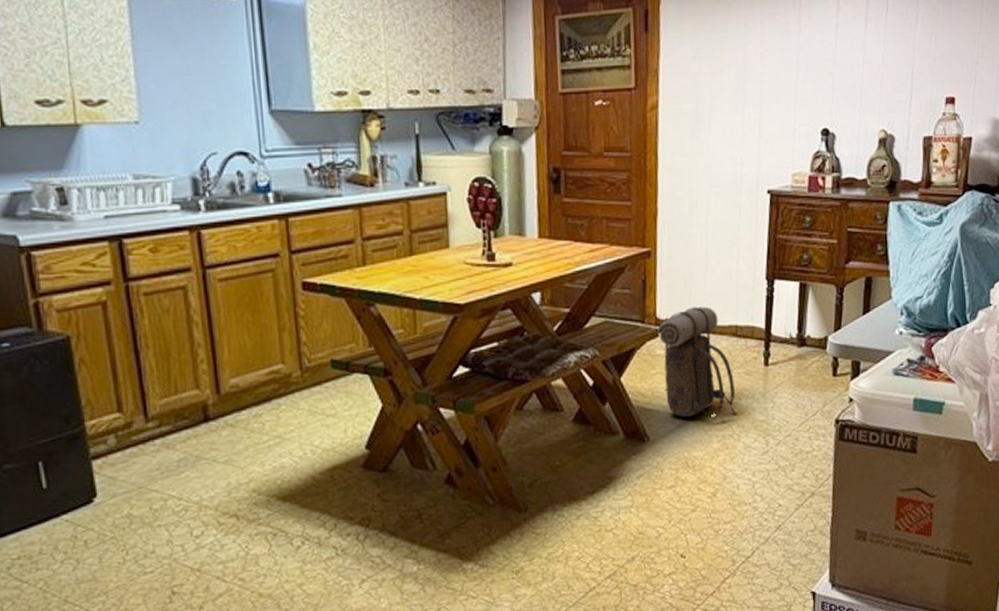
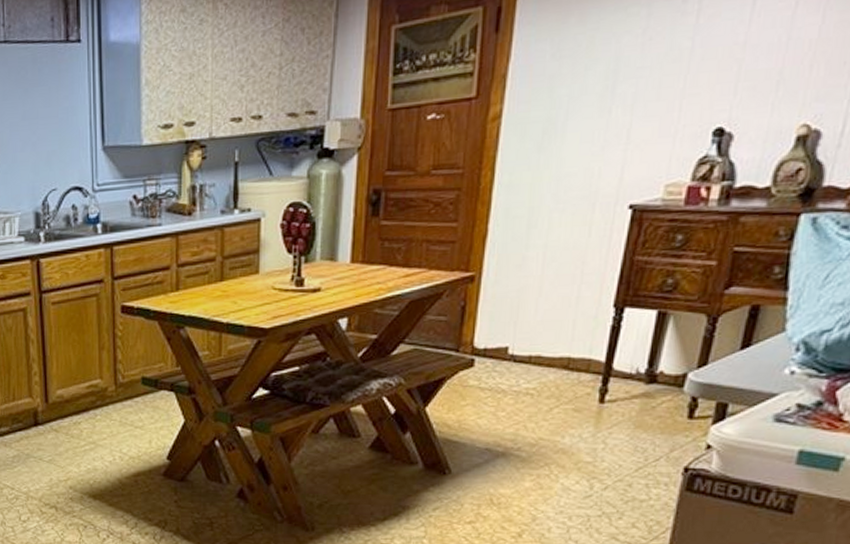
backpack: present [656,306,737,423] -> none [471,336,559,461]

